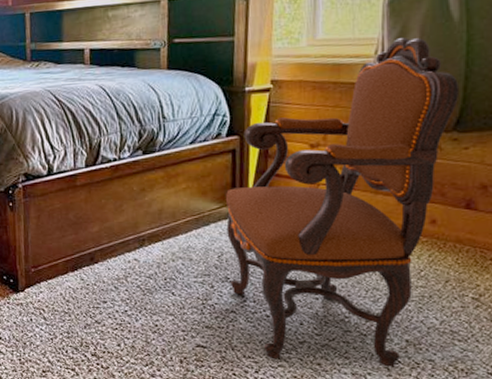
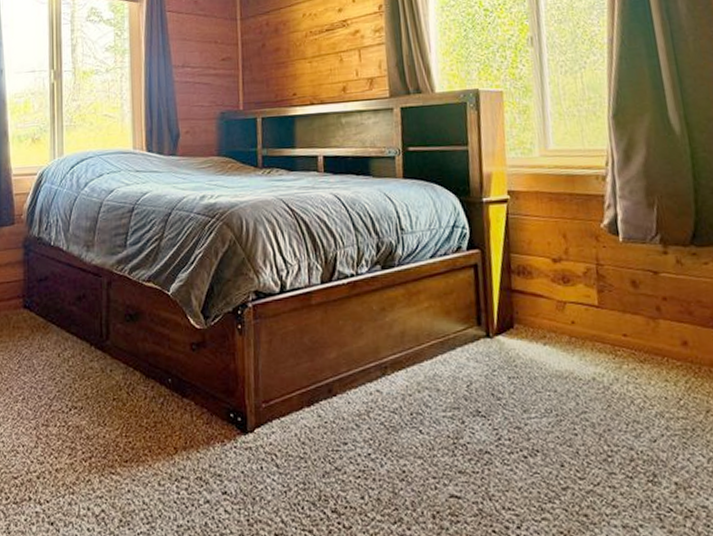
armchair: present [226,38,460,367] -> none [471,150,692,517]

